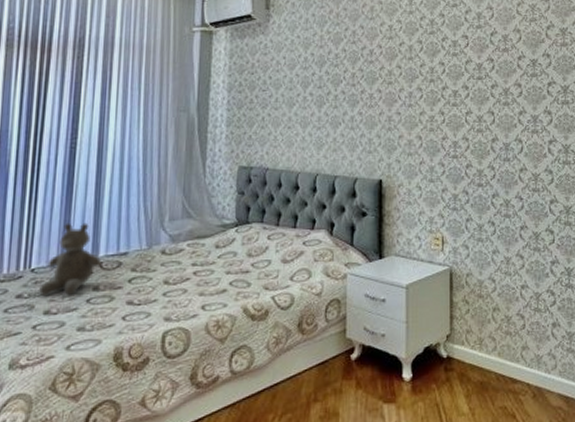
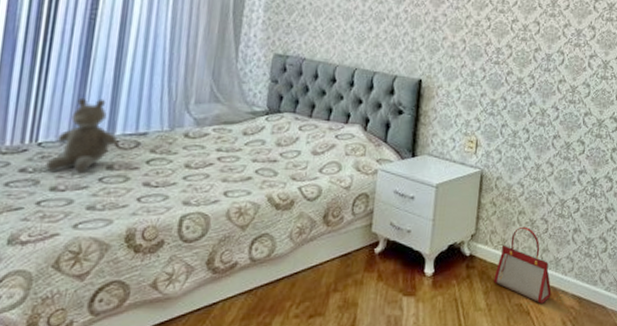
handbag: none [474,324,536,407] -> present [493,226,552,305]

